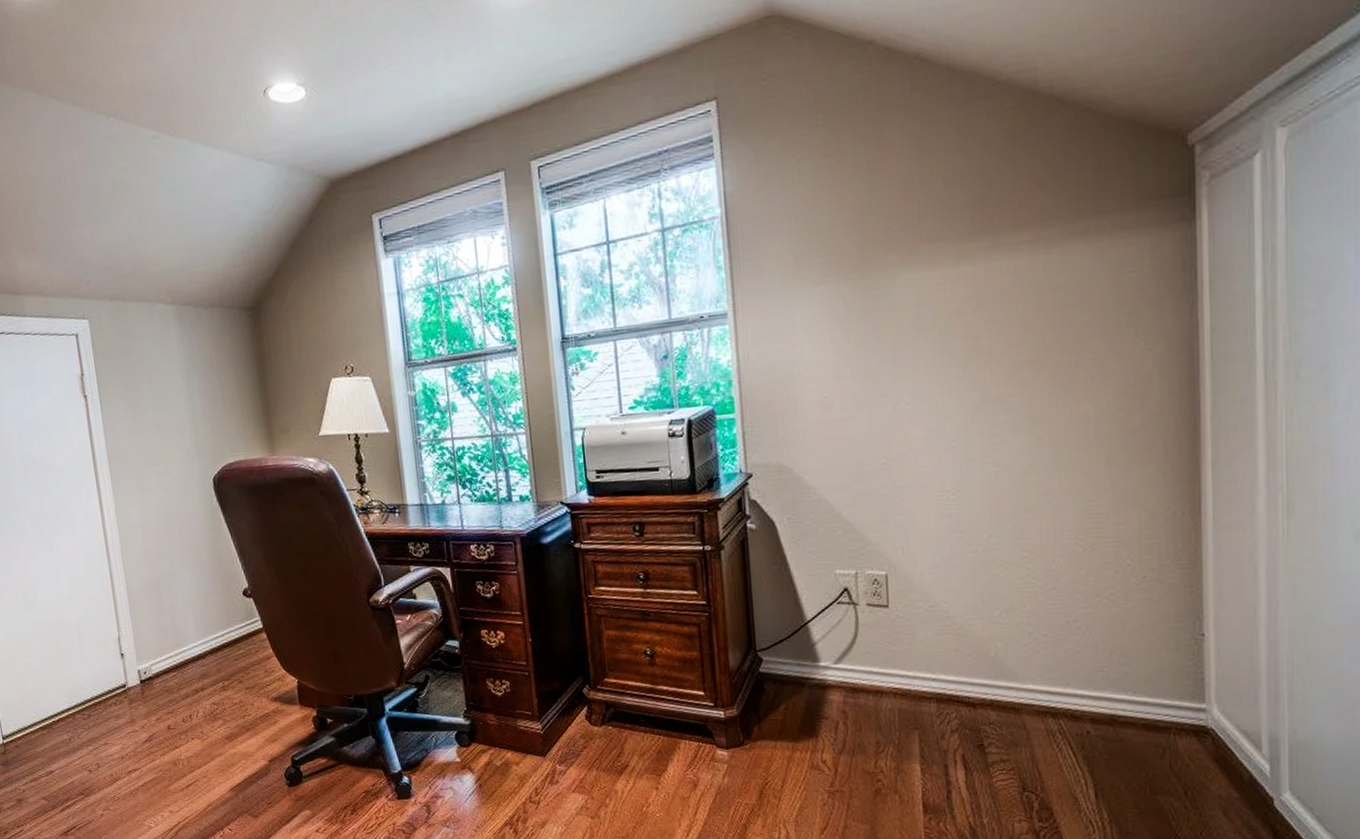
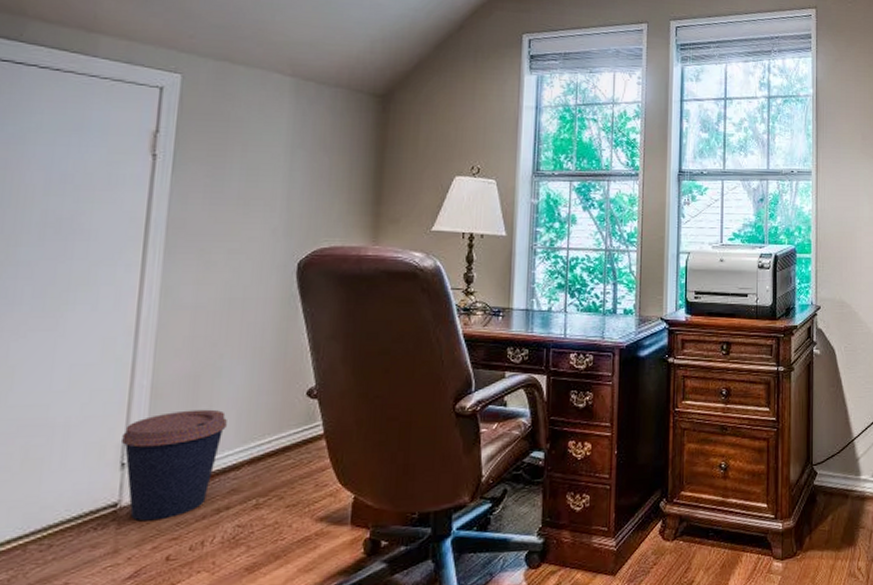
coffee cup: none [116,609,188,699] -> present [120,409,227,522]

